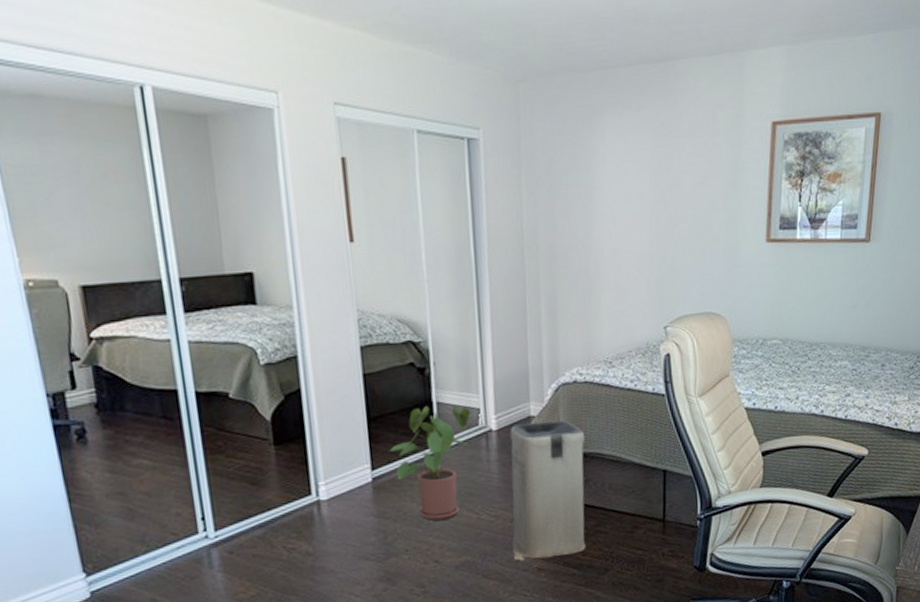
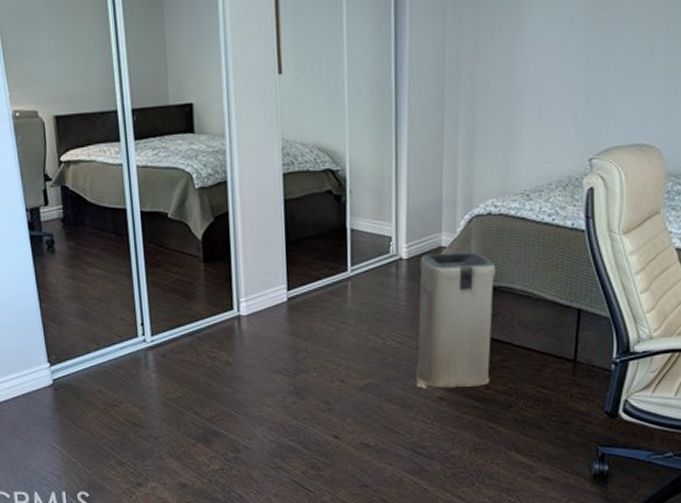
house plant: present [389,404,471,521] -> none [304,232,383,343]

